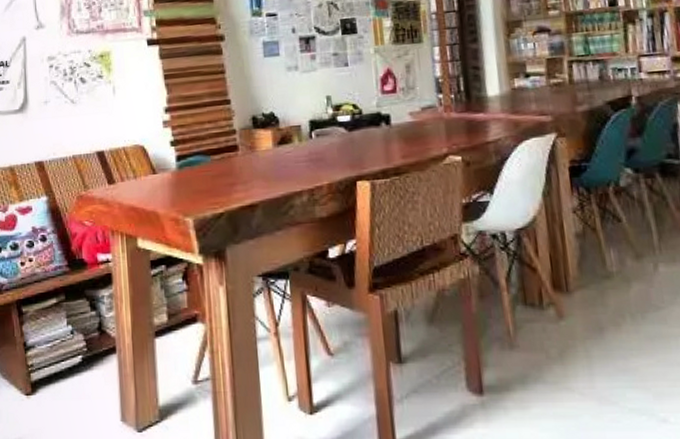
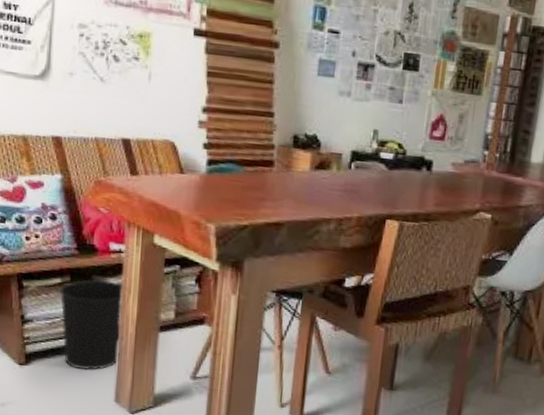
wastebasket: none [56,292,120,391] -> present [60,279,123,371]

